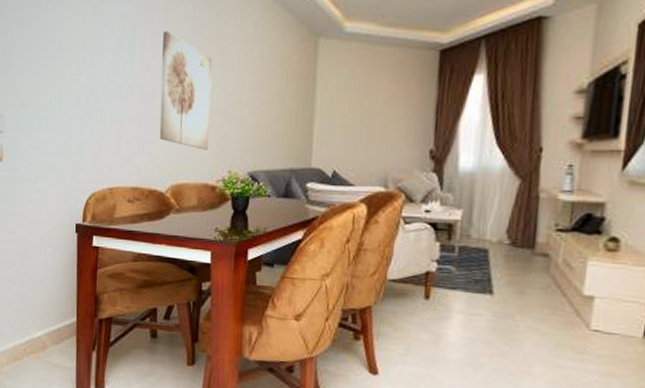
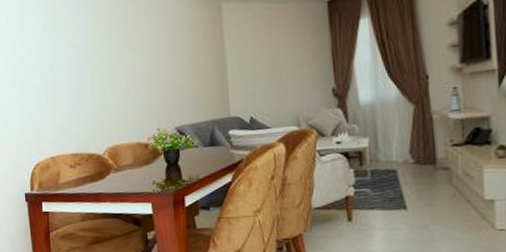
wall art: present [159,31,213,150] -> none [82,11,136,113]

